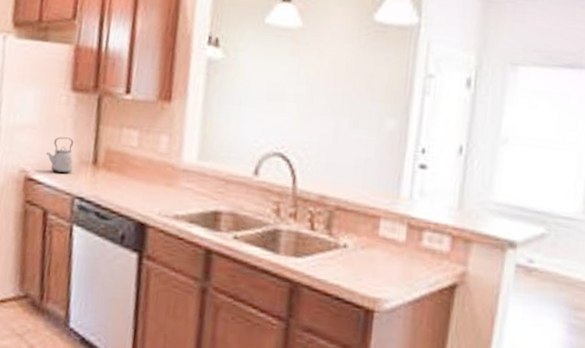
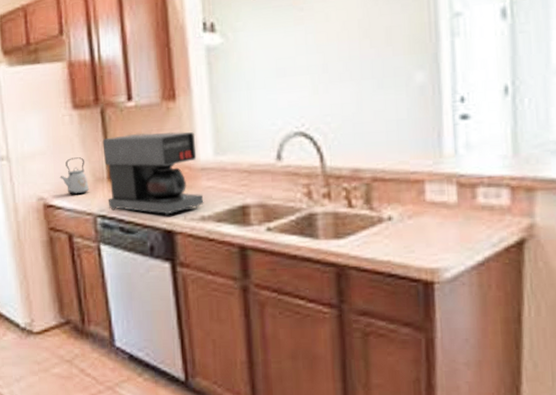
coffee maker: none [88,124,183,209] -> present [102,131,204,216]

